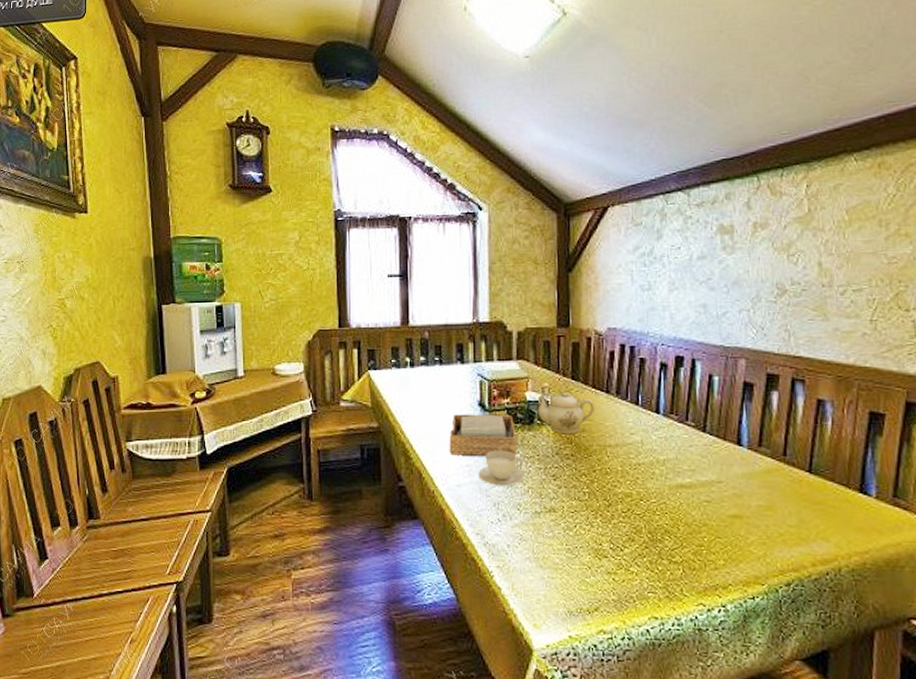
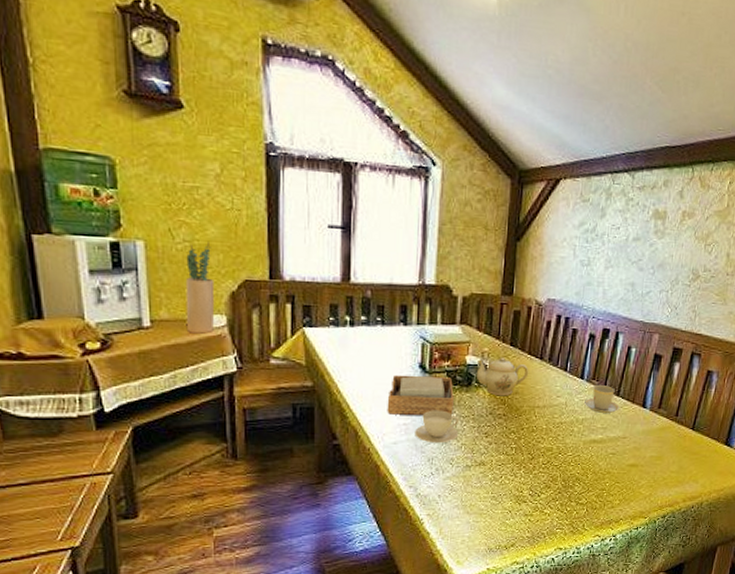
vase: none [271,299,294,380] -> present [185,242,215,334]
teacup: none [664,419,709,452] -> present [584,384,620,413]

